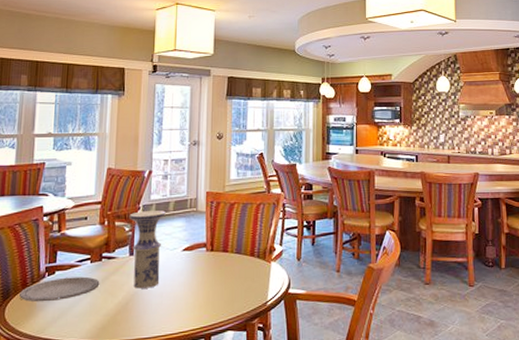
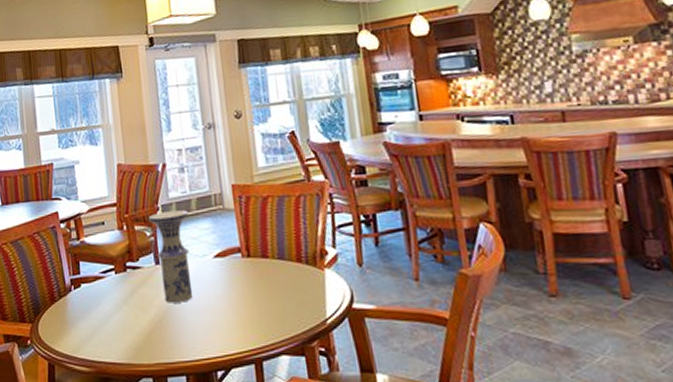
plate: present [19,276,100,302] -> none [49,289,129,319]

